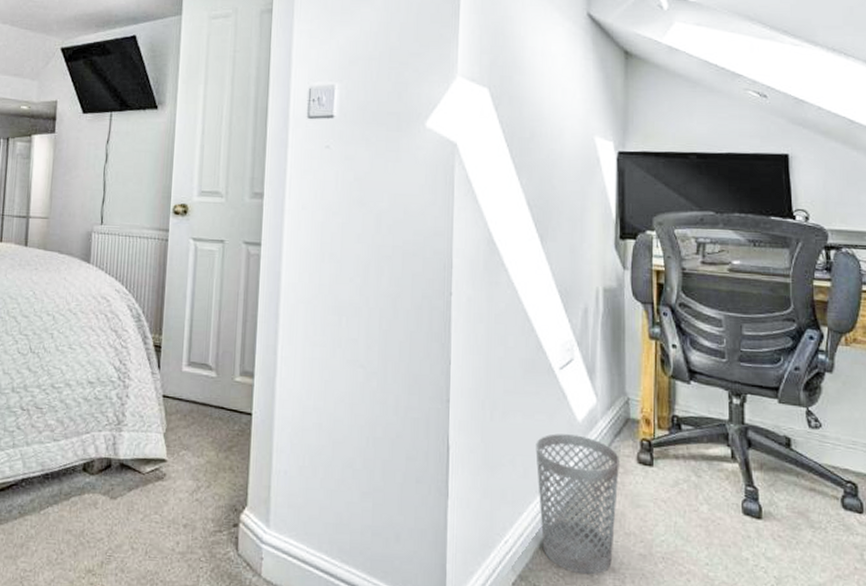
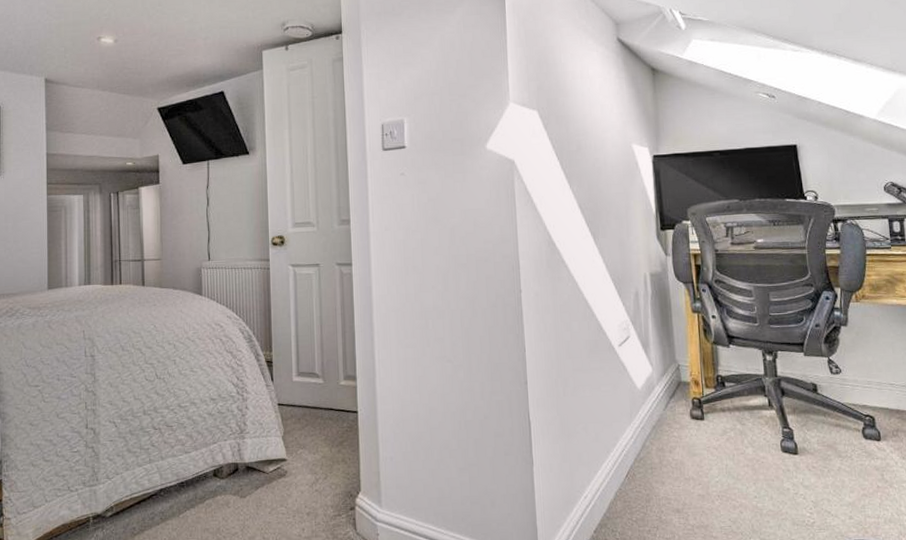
wastebasket: present [535,433,619,575] -> none [604,400,676,517]

